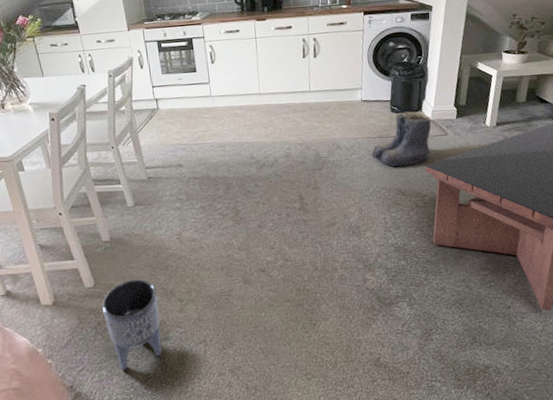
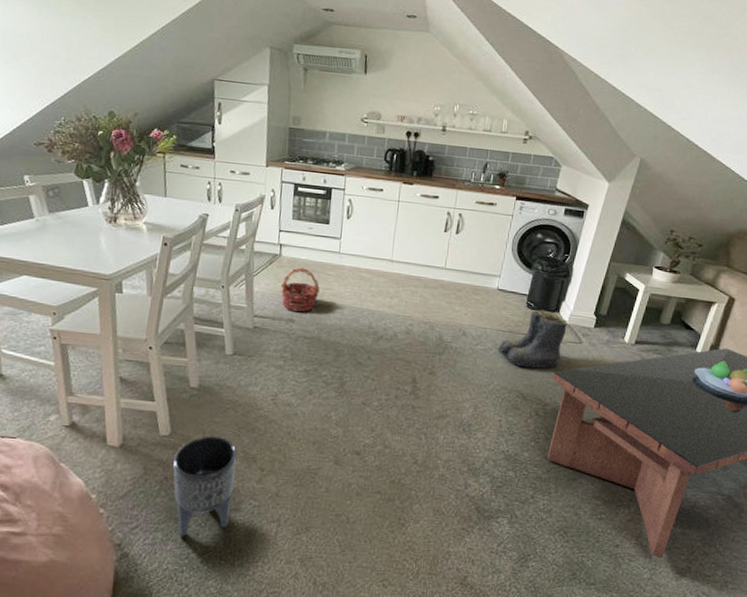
basket: none [163,116,200,157] -> present [280,267,320,312]

